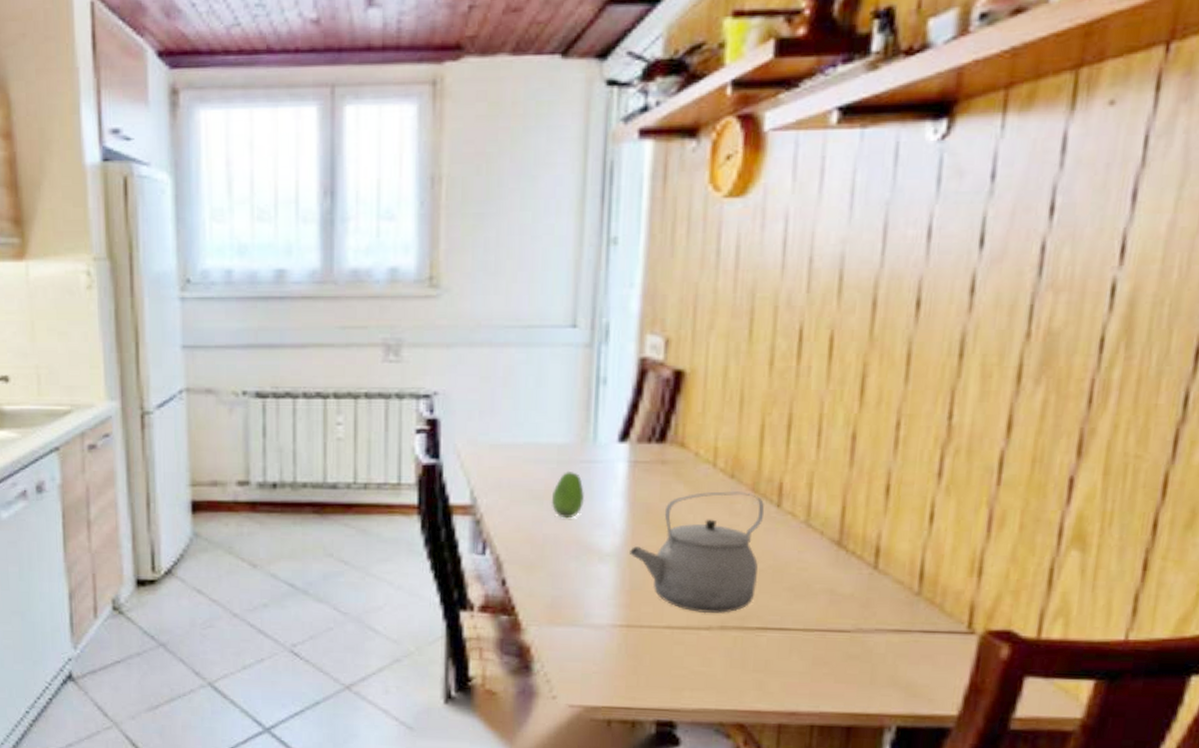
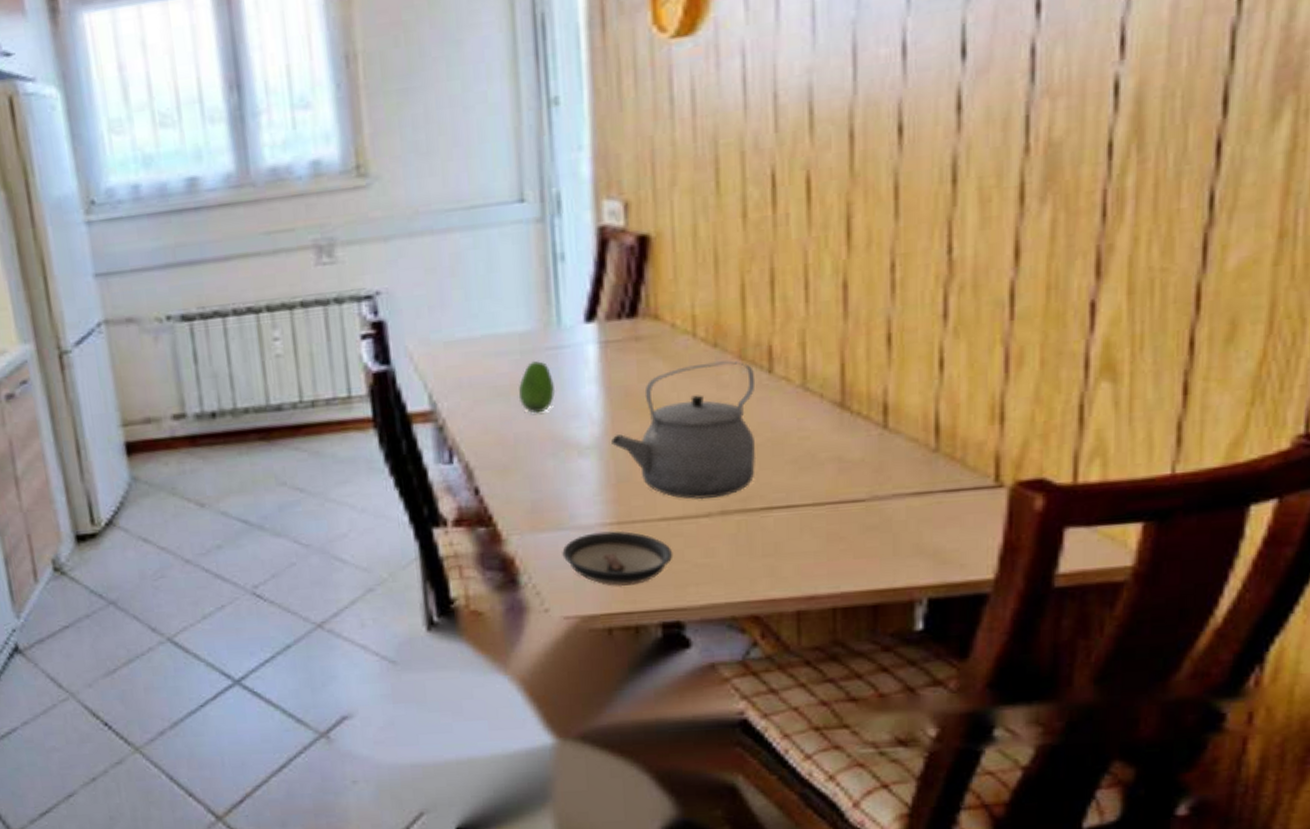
saucer: none [574,632,674,683] -> present [562,530,673,586]

